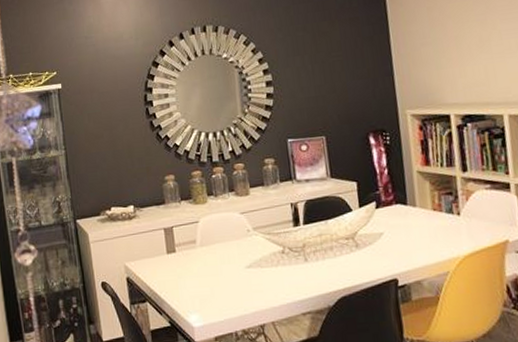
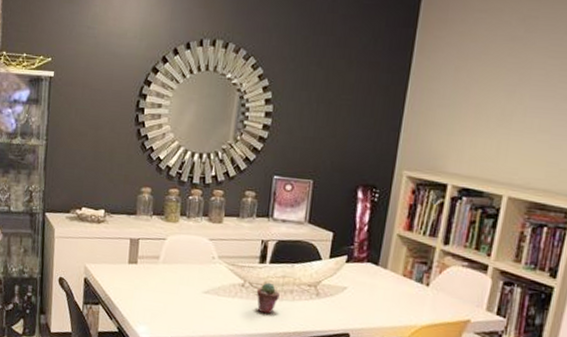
potted succulent: none [297,243,321,277] -> present [256,282,280,314]

